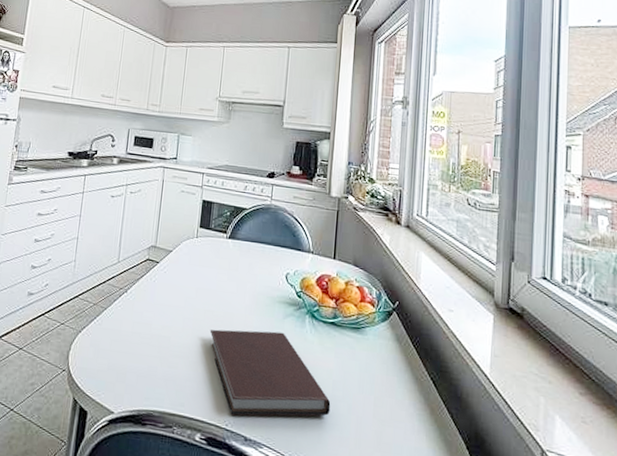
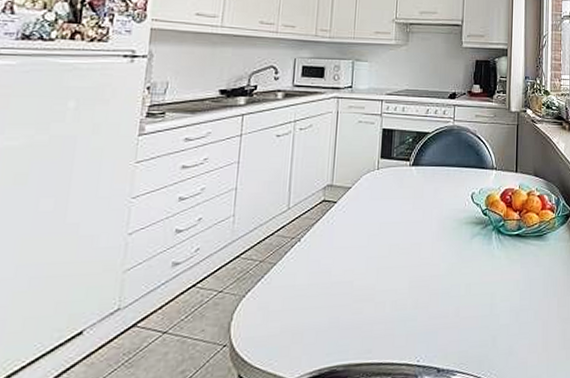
notebook: present [209,329,331,417] -> none [396,253,519,349]

